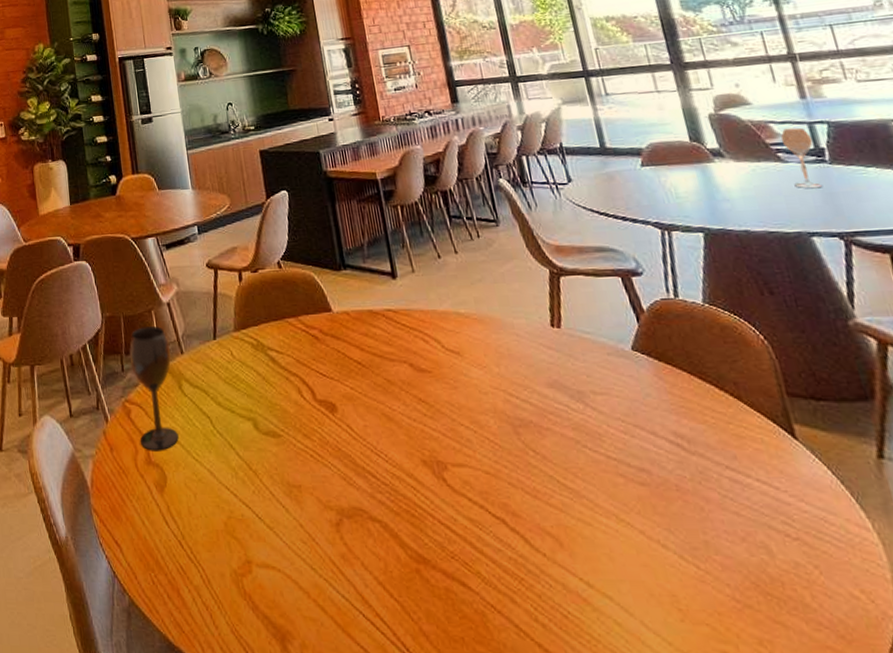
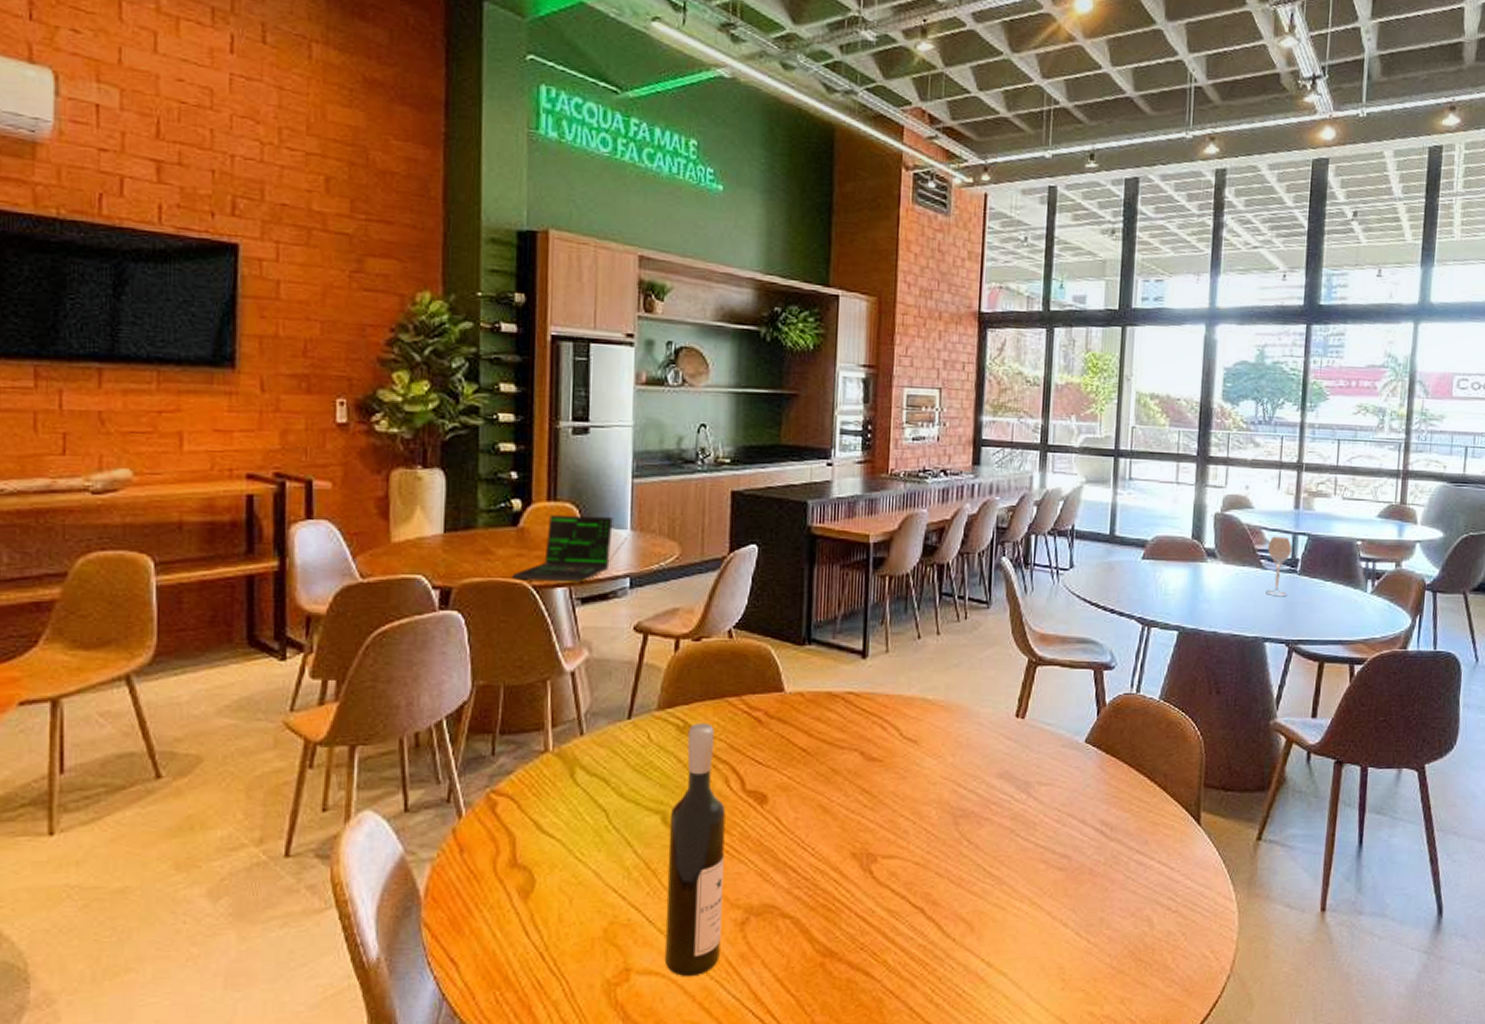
laptop: none [117,181,191,235] -> present [512,514,628,583]
wine glass: present [129,326,179,450] -> none [504,701,565,850]
bottle: none [259,341,324,572] -> present [664,723,726,976]

